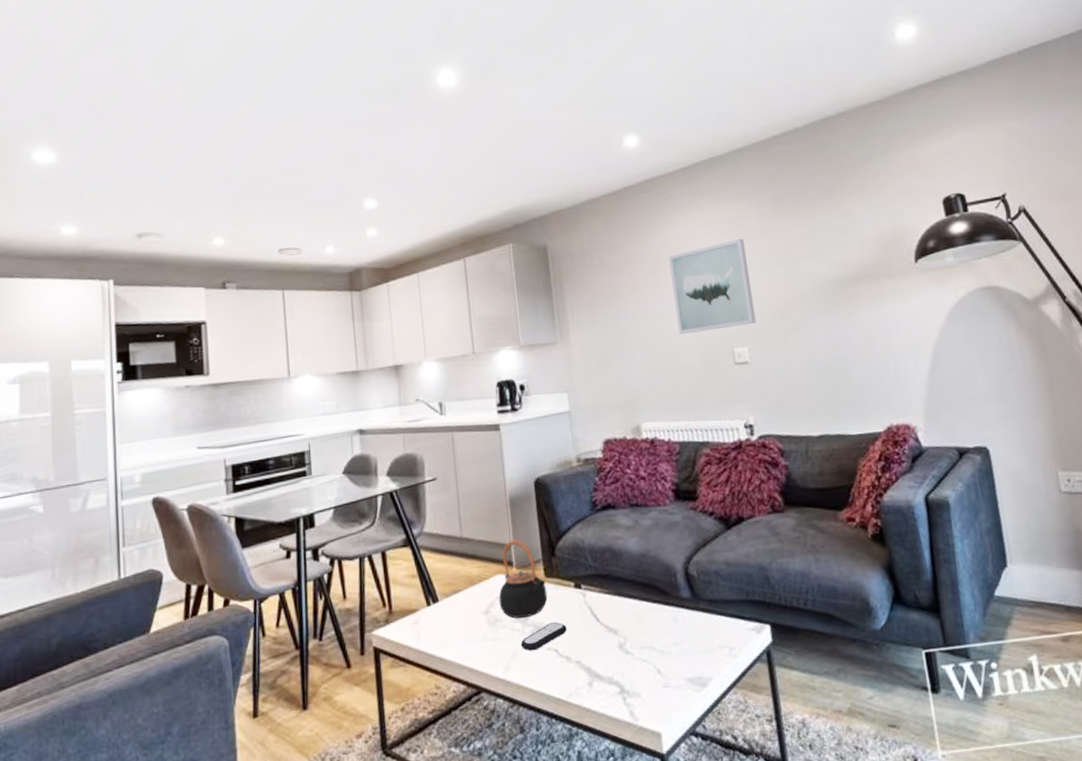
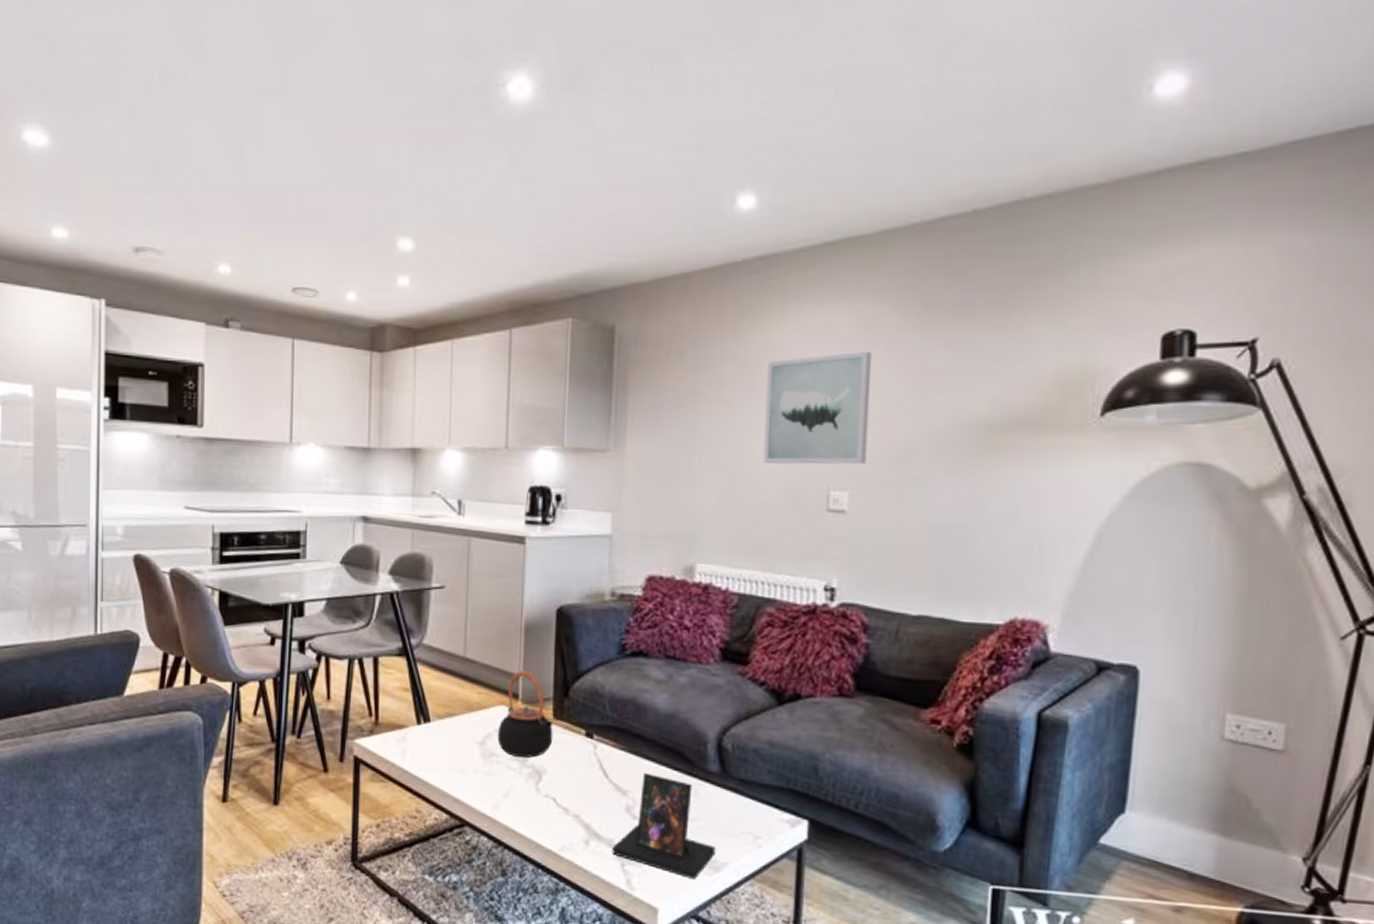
remote control: present [520,621,567,651] -> none [515,768,570,794]
photo frame: none [612,610,700,699] -> present [612,772,716,880]

